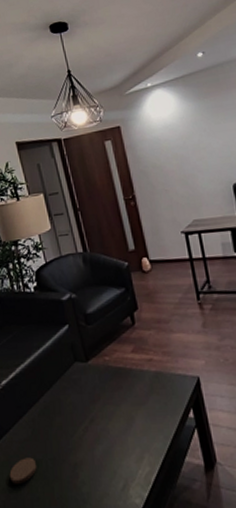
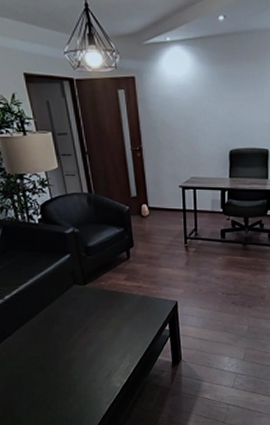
coaster: present [9,457,37,484] -> none [11,355,36,373]

